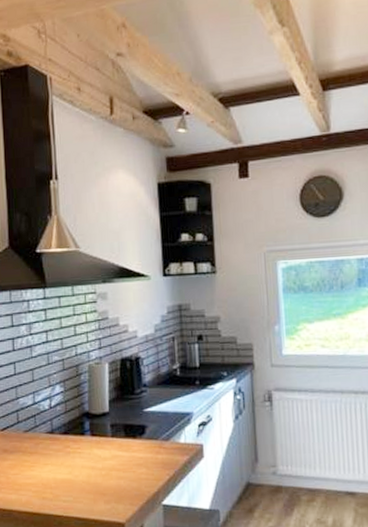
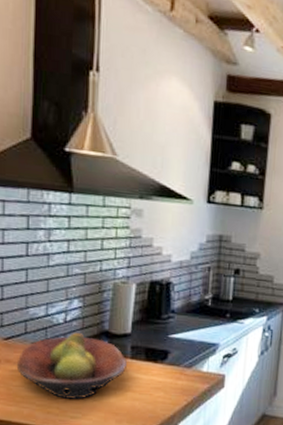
fruit bowl: none [12,416,108,483] -> present [16,332,127,399]

